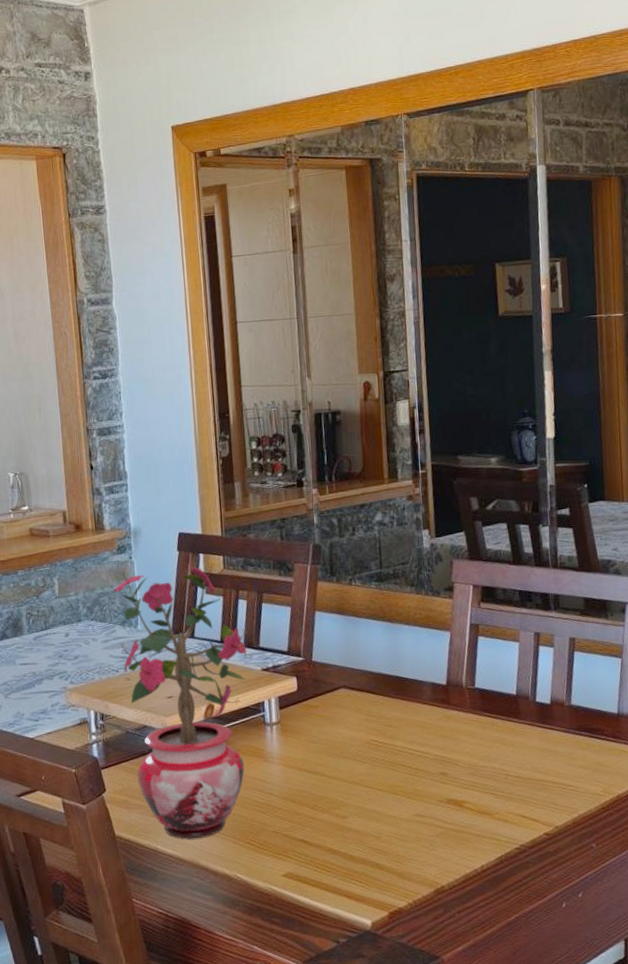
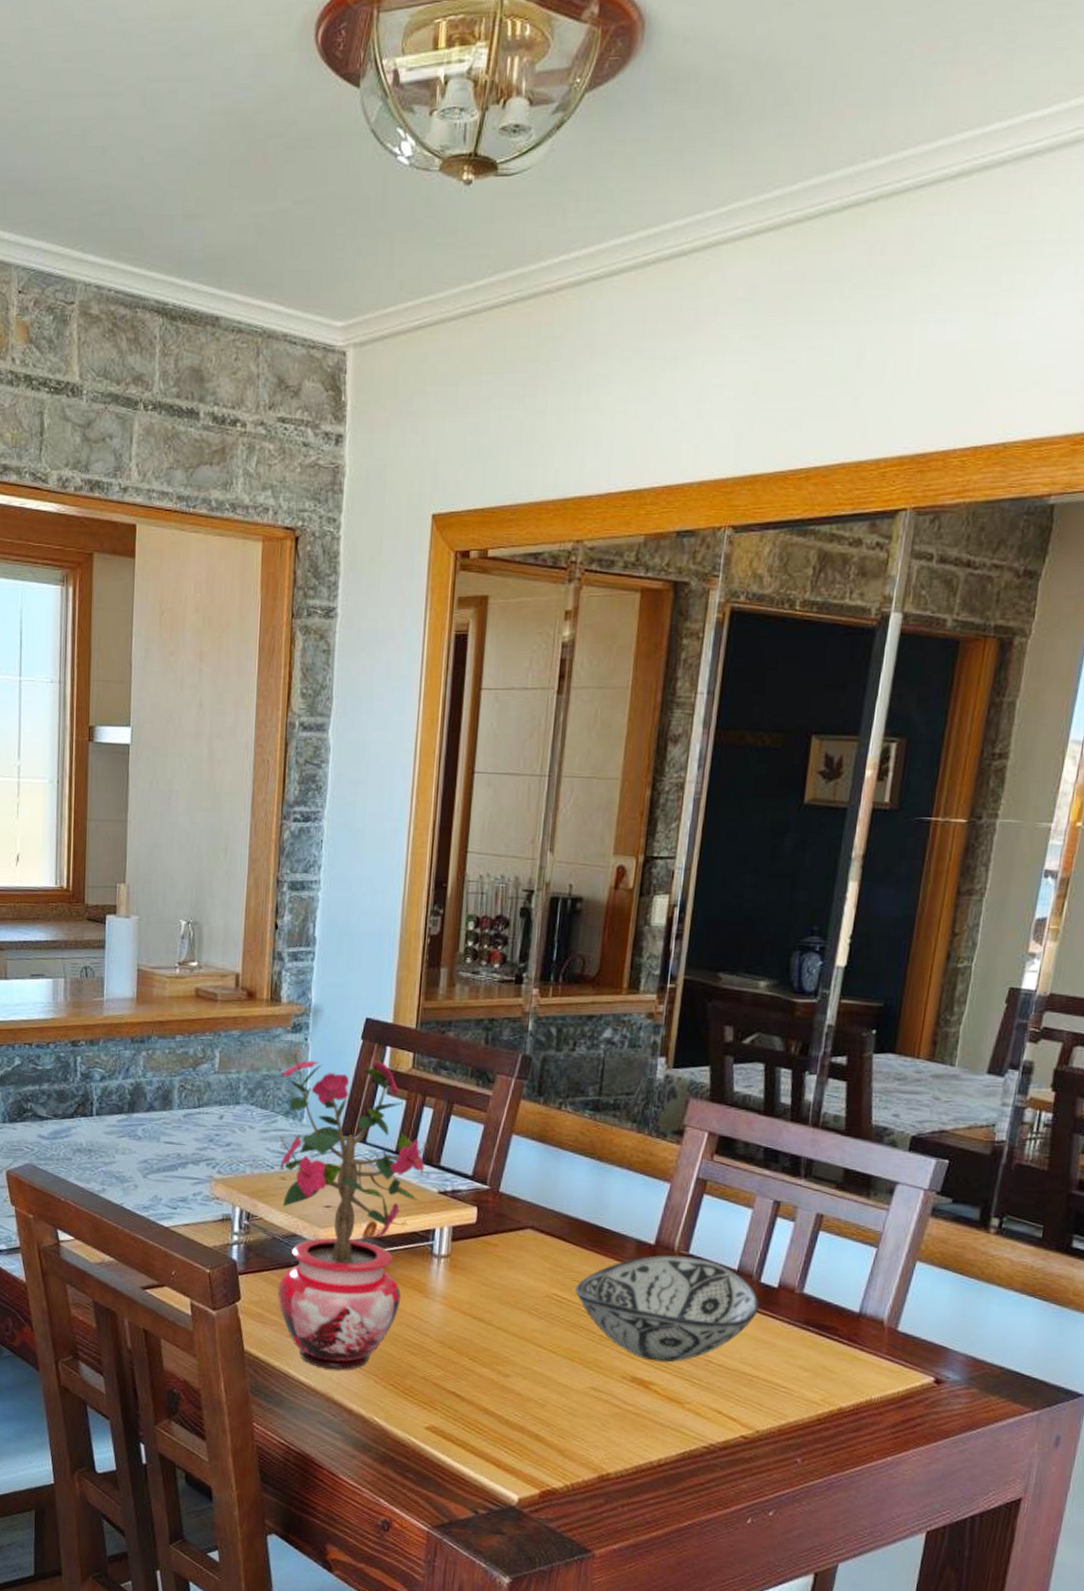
decorative bowl: none [388,690,539,783] -> present [575,1255,759,1362]

